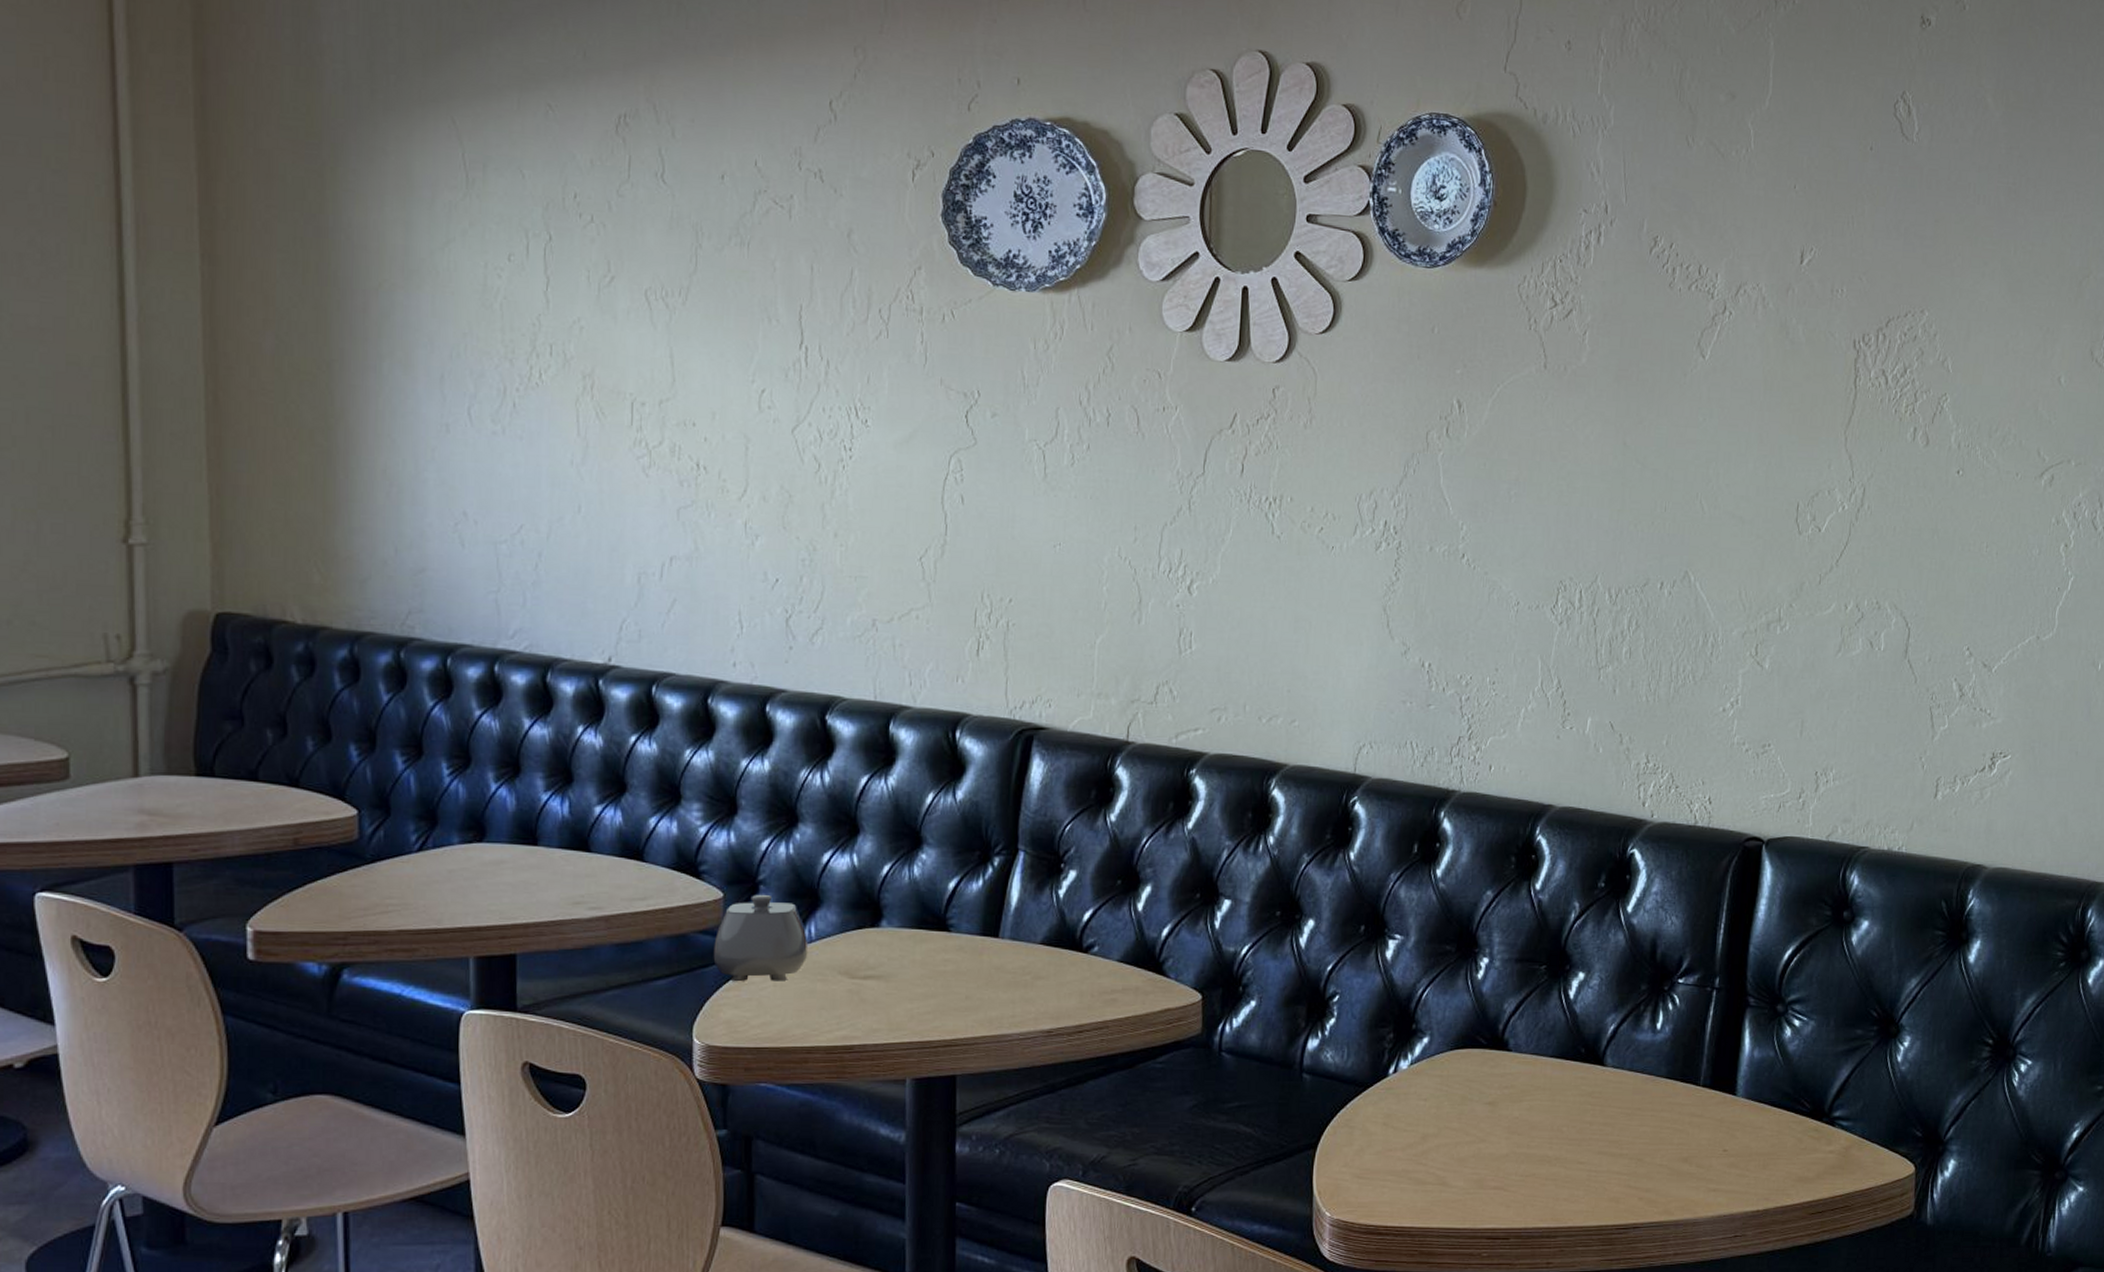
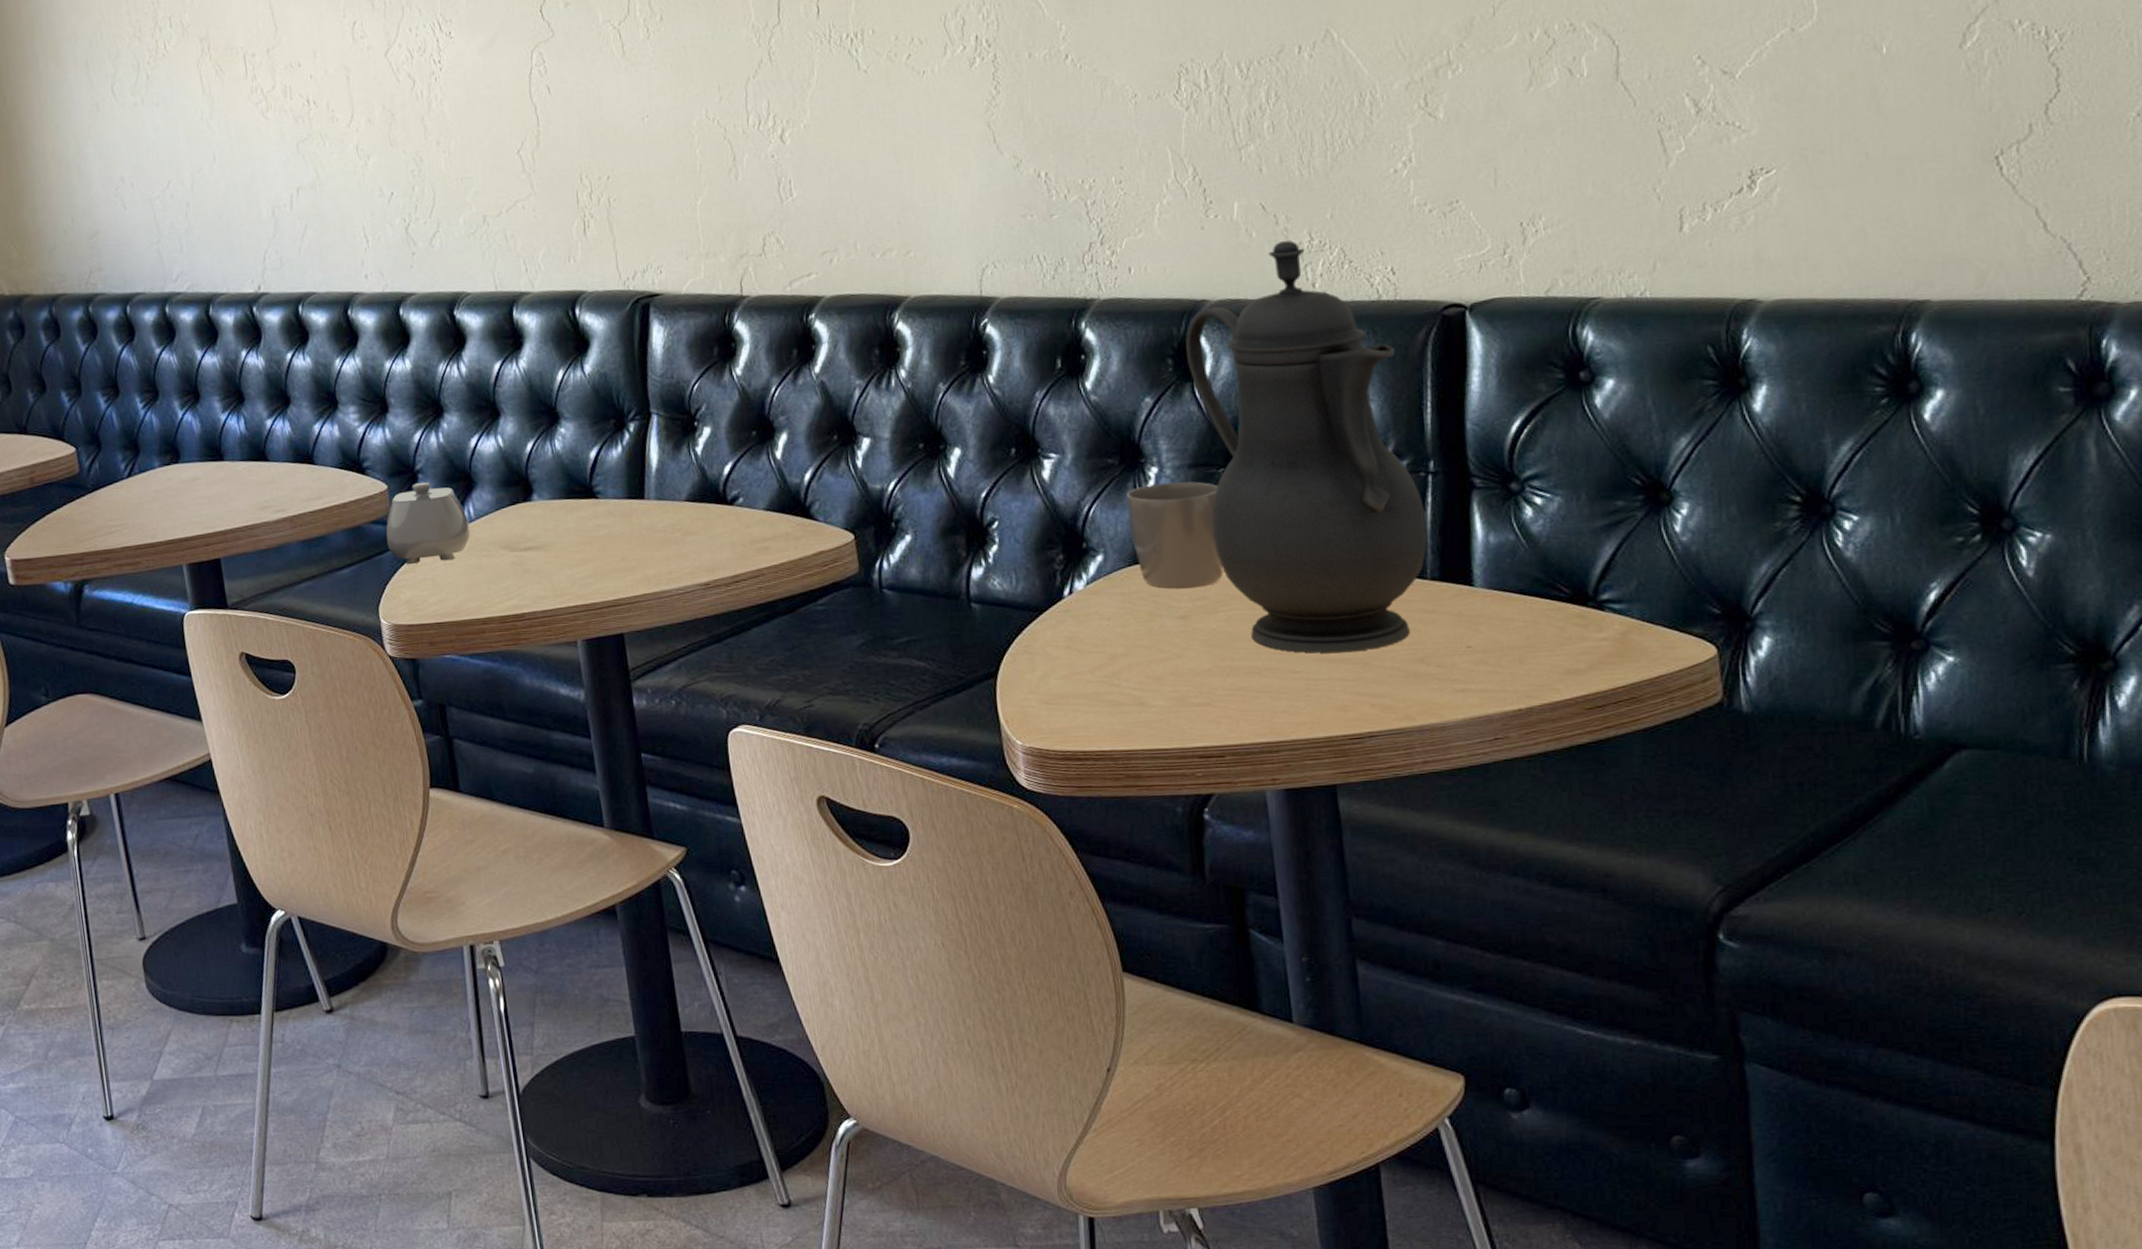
mug: none [1456,973,1539,1076] -> present [1126,481,1224,589]
coffeepot: none [1527,760,1707,1148] -> present [1185,240,1428,653]

